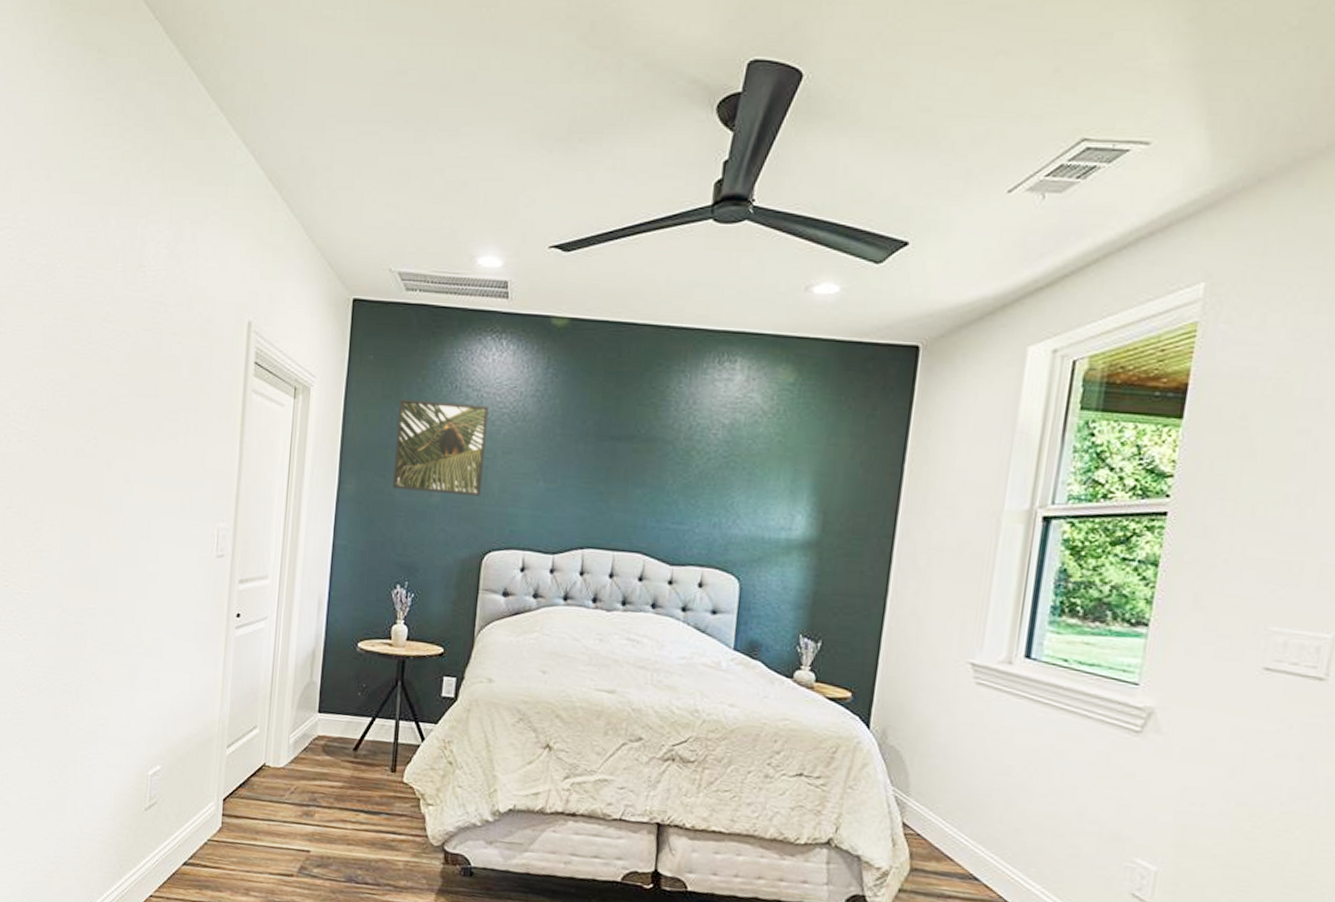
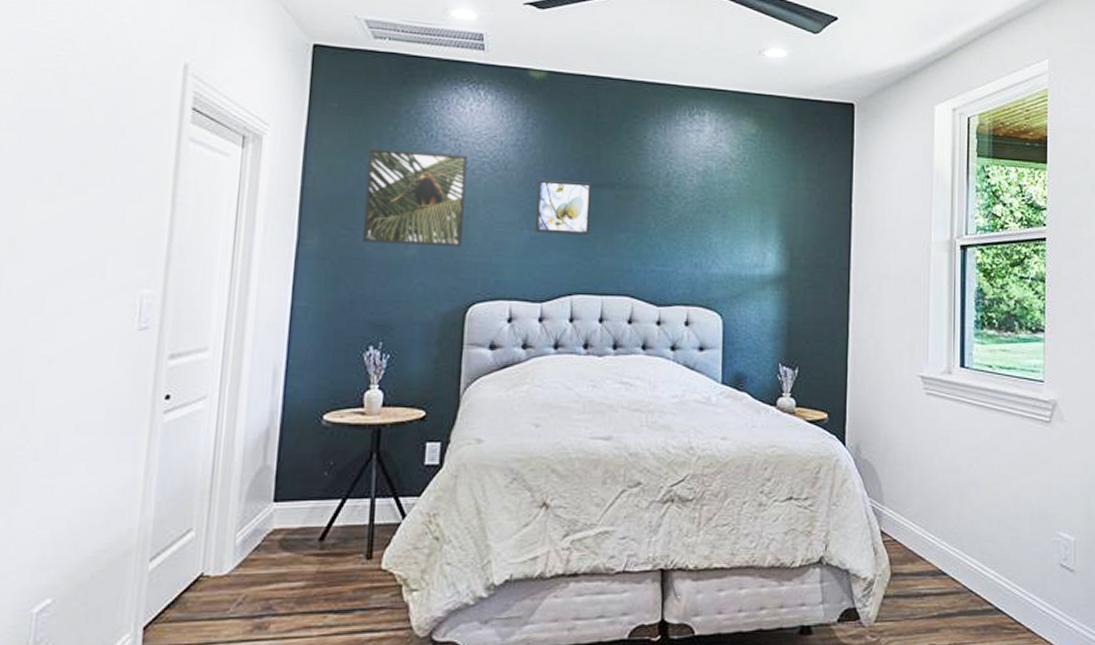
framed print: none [550,430,610,489] -> present [534,178,592,235]

